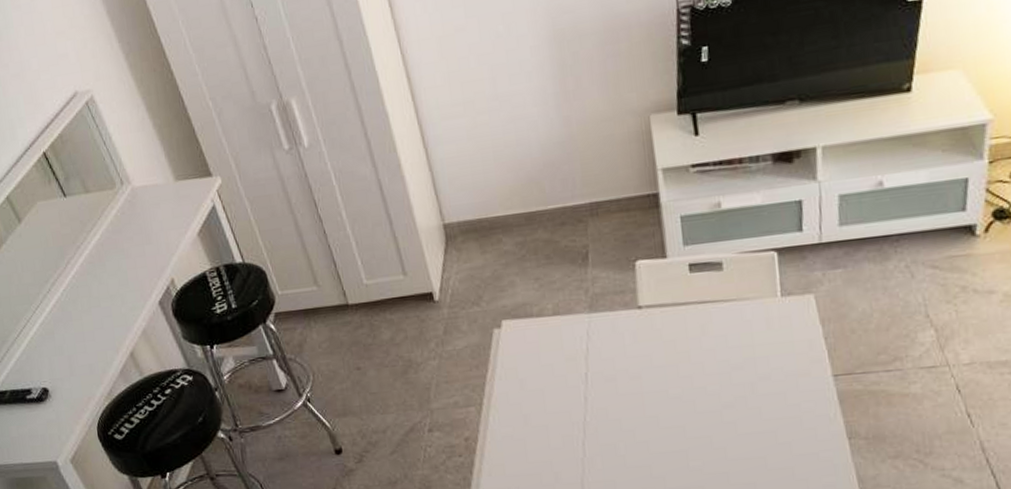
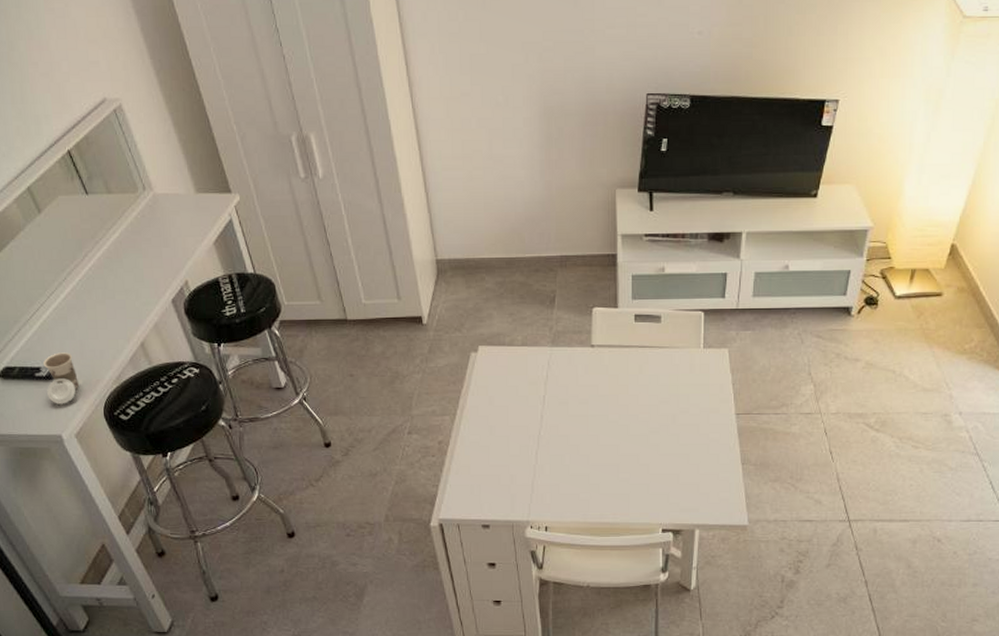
cup: none [33,370,71,428] -> present [43,352,80,404]

